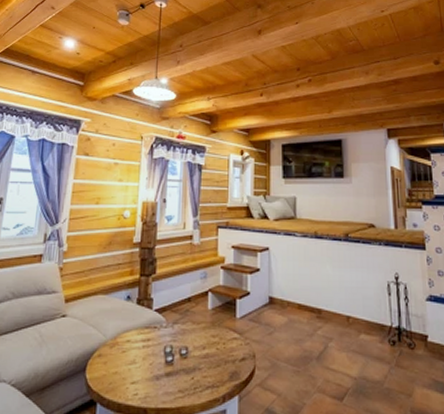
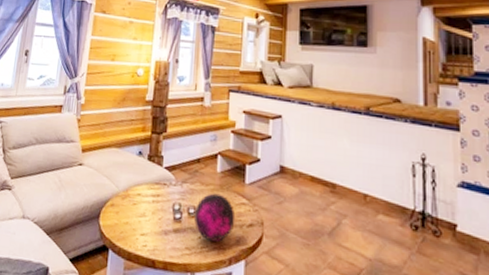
decorative orb: none [186,331,228,381] -> present [193,193,236,242]

